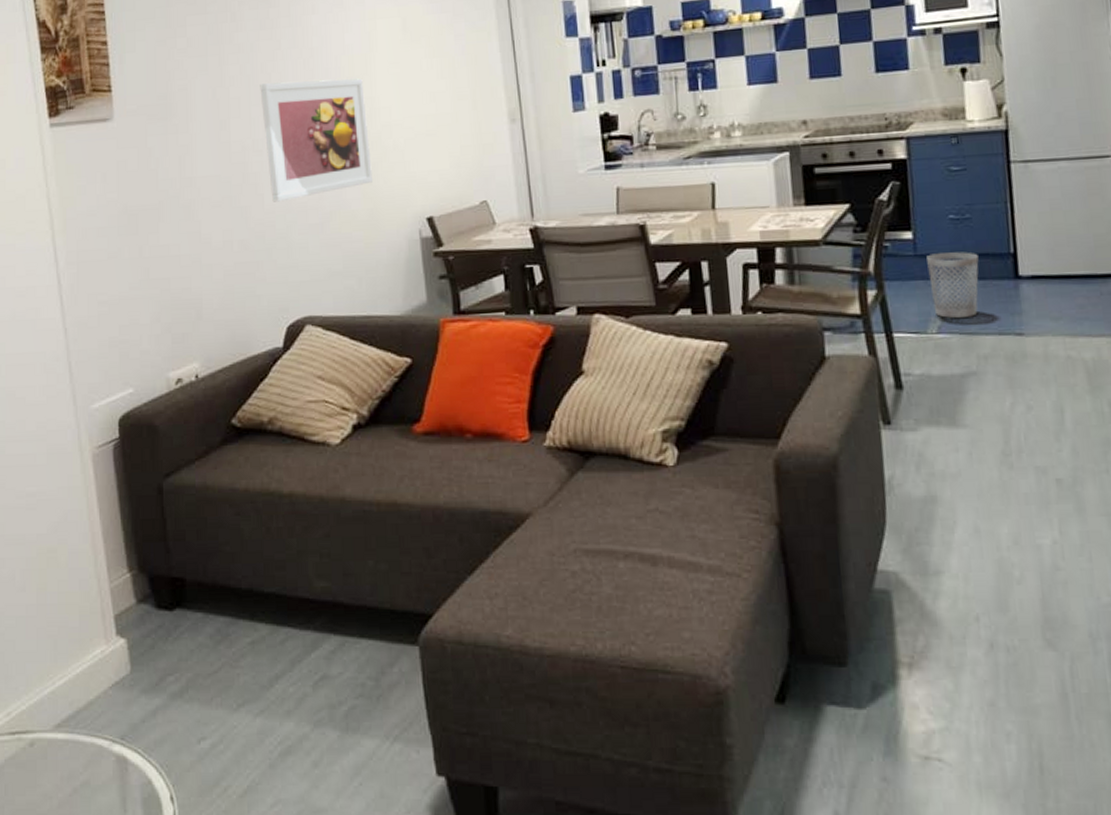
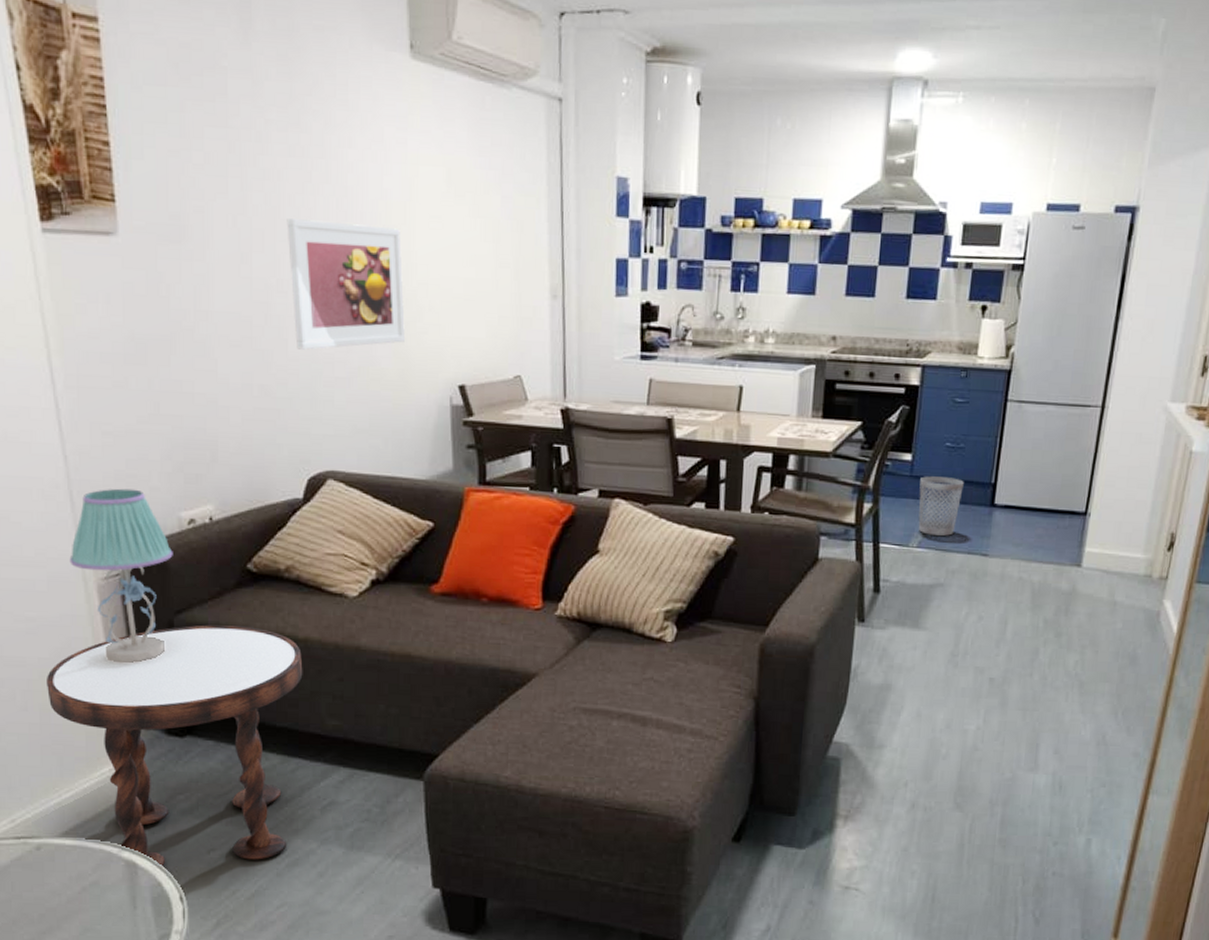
side table: none [44,485,289,763] -> present [47,625,303,868]
table lamp: none [67,354,162,534] -> present [69,488,173,664]

